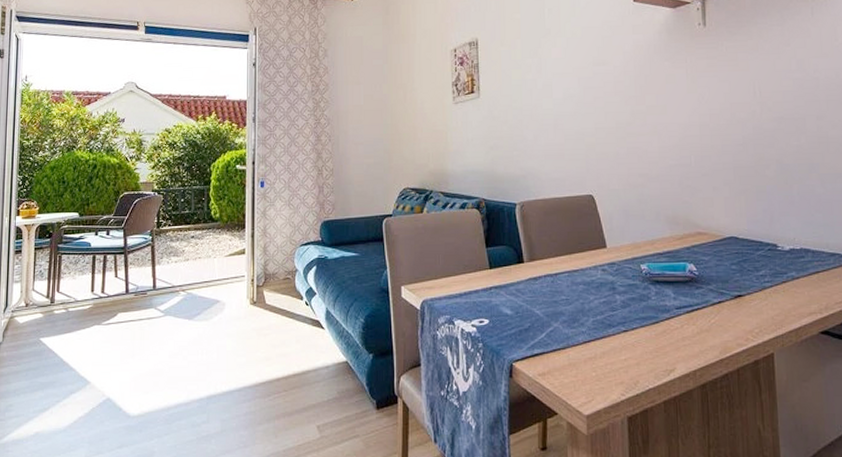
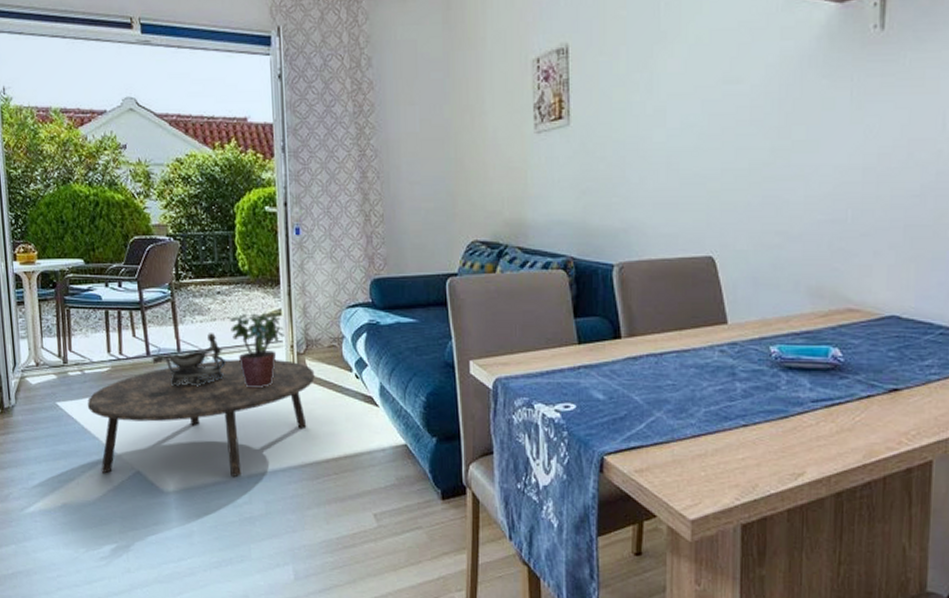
coffee table: none [68,292,271,402] -> present [87,359,315,478]
decorative bowl: none [130,271,196,319] -> present [152,333,227,387]
potted plant: none [201,251,247,318] -> present [230,312,284,389]

